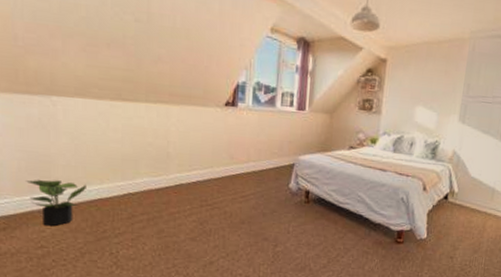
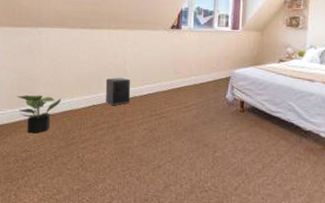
speaker: none [144,161,176,195] -> present [105,77,131,106]

